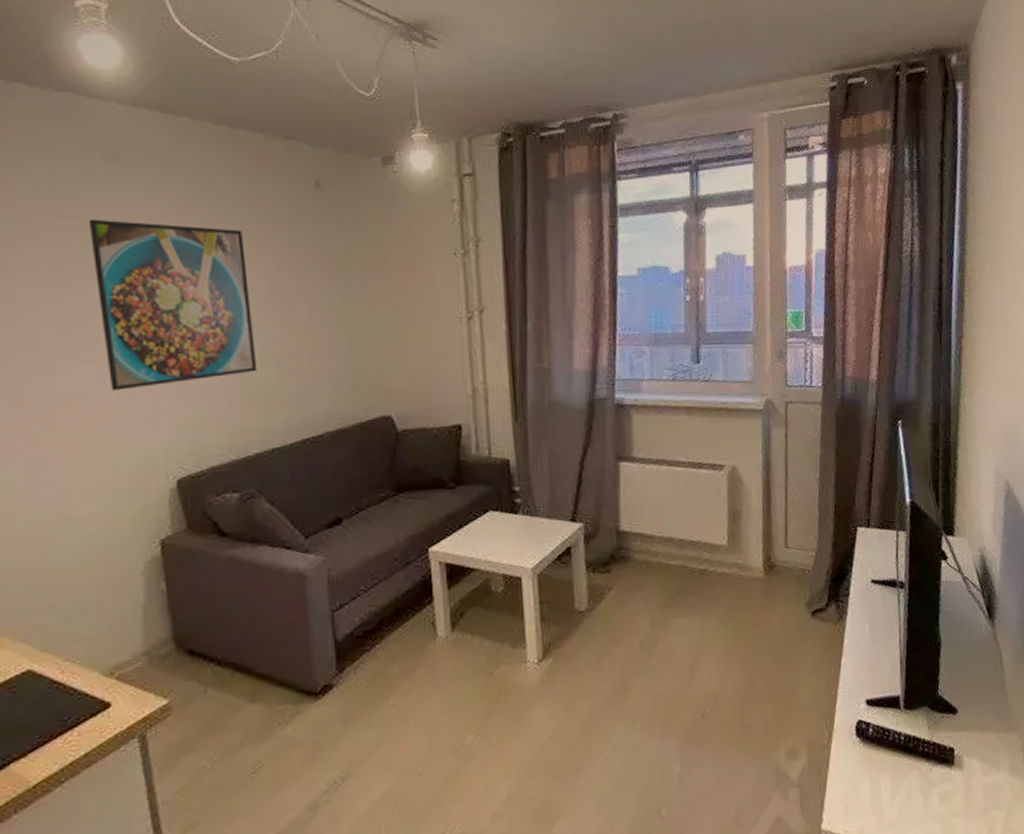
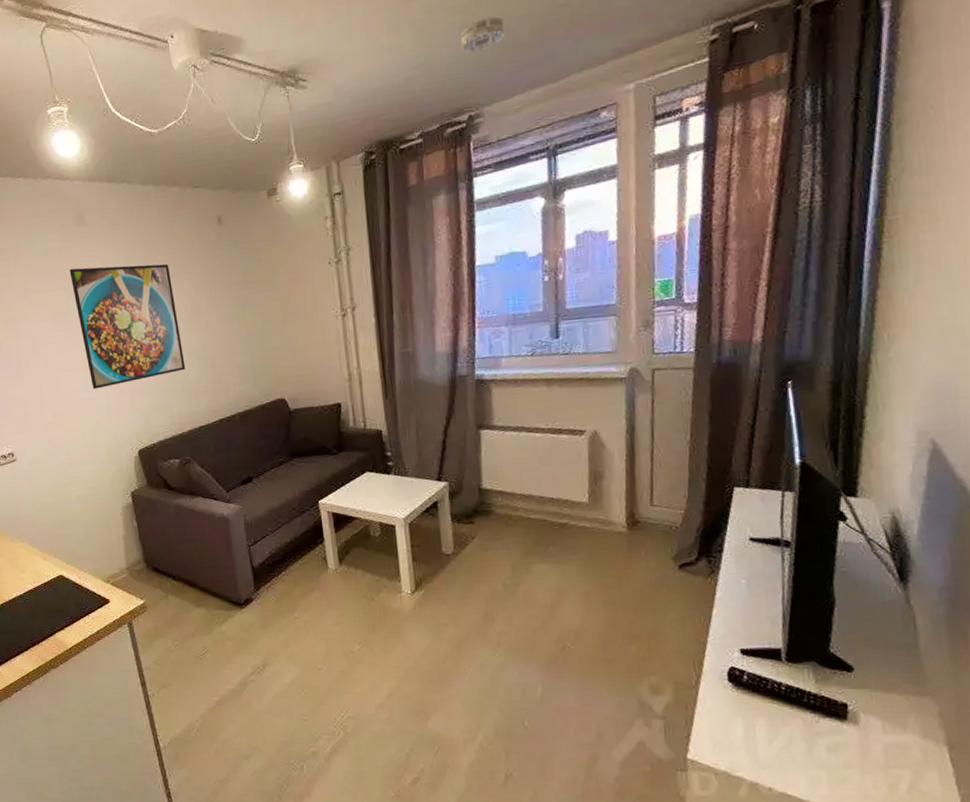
smoke detector: none [606,17,650,50] -> present [460,16,505,53]

